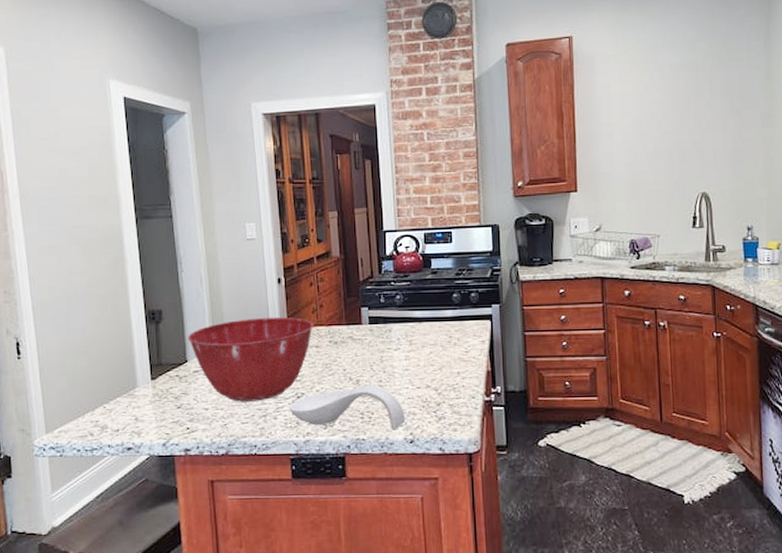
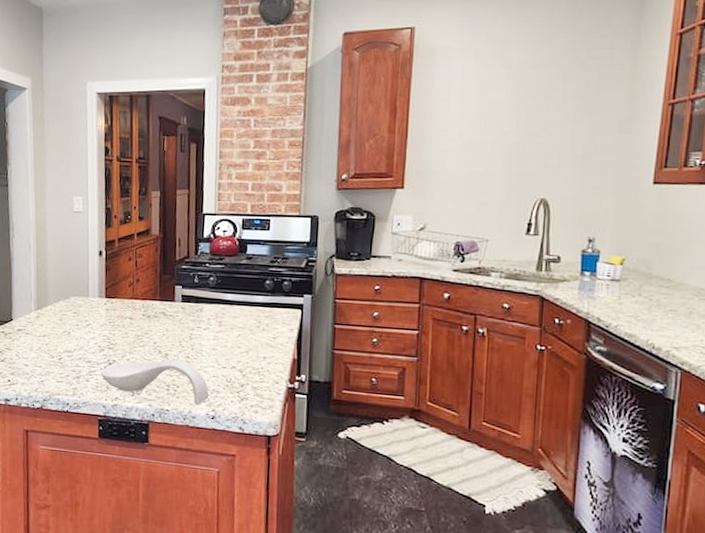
mixing bowl: present [187,317,314,402] -> none [14,286,130,364]

